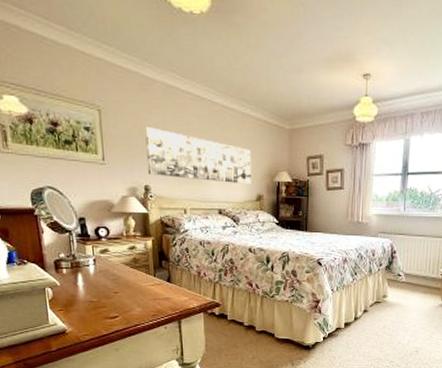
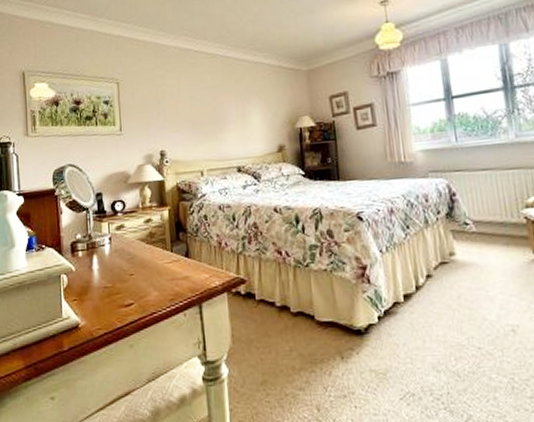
wall art: present [145,127,251,185] -> none [160,91,271,140]

